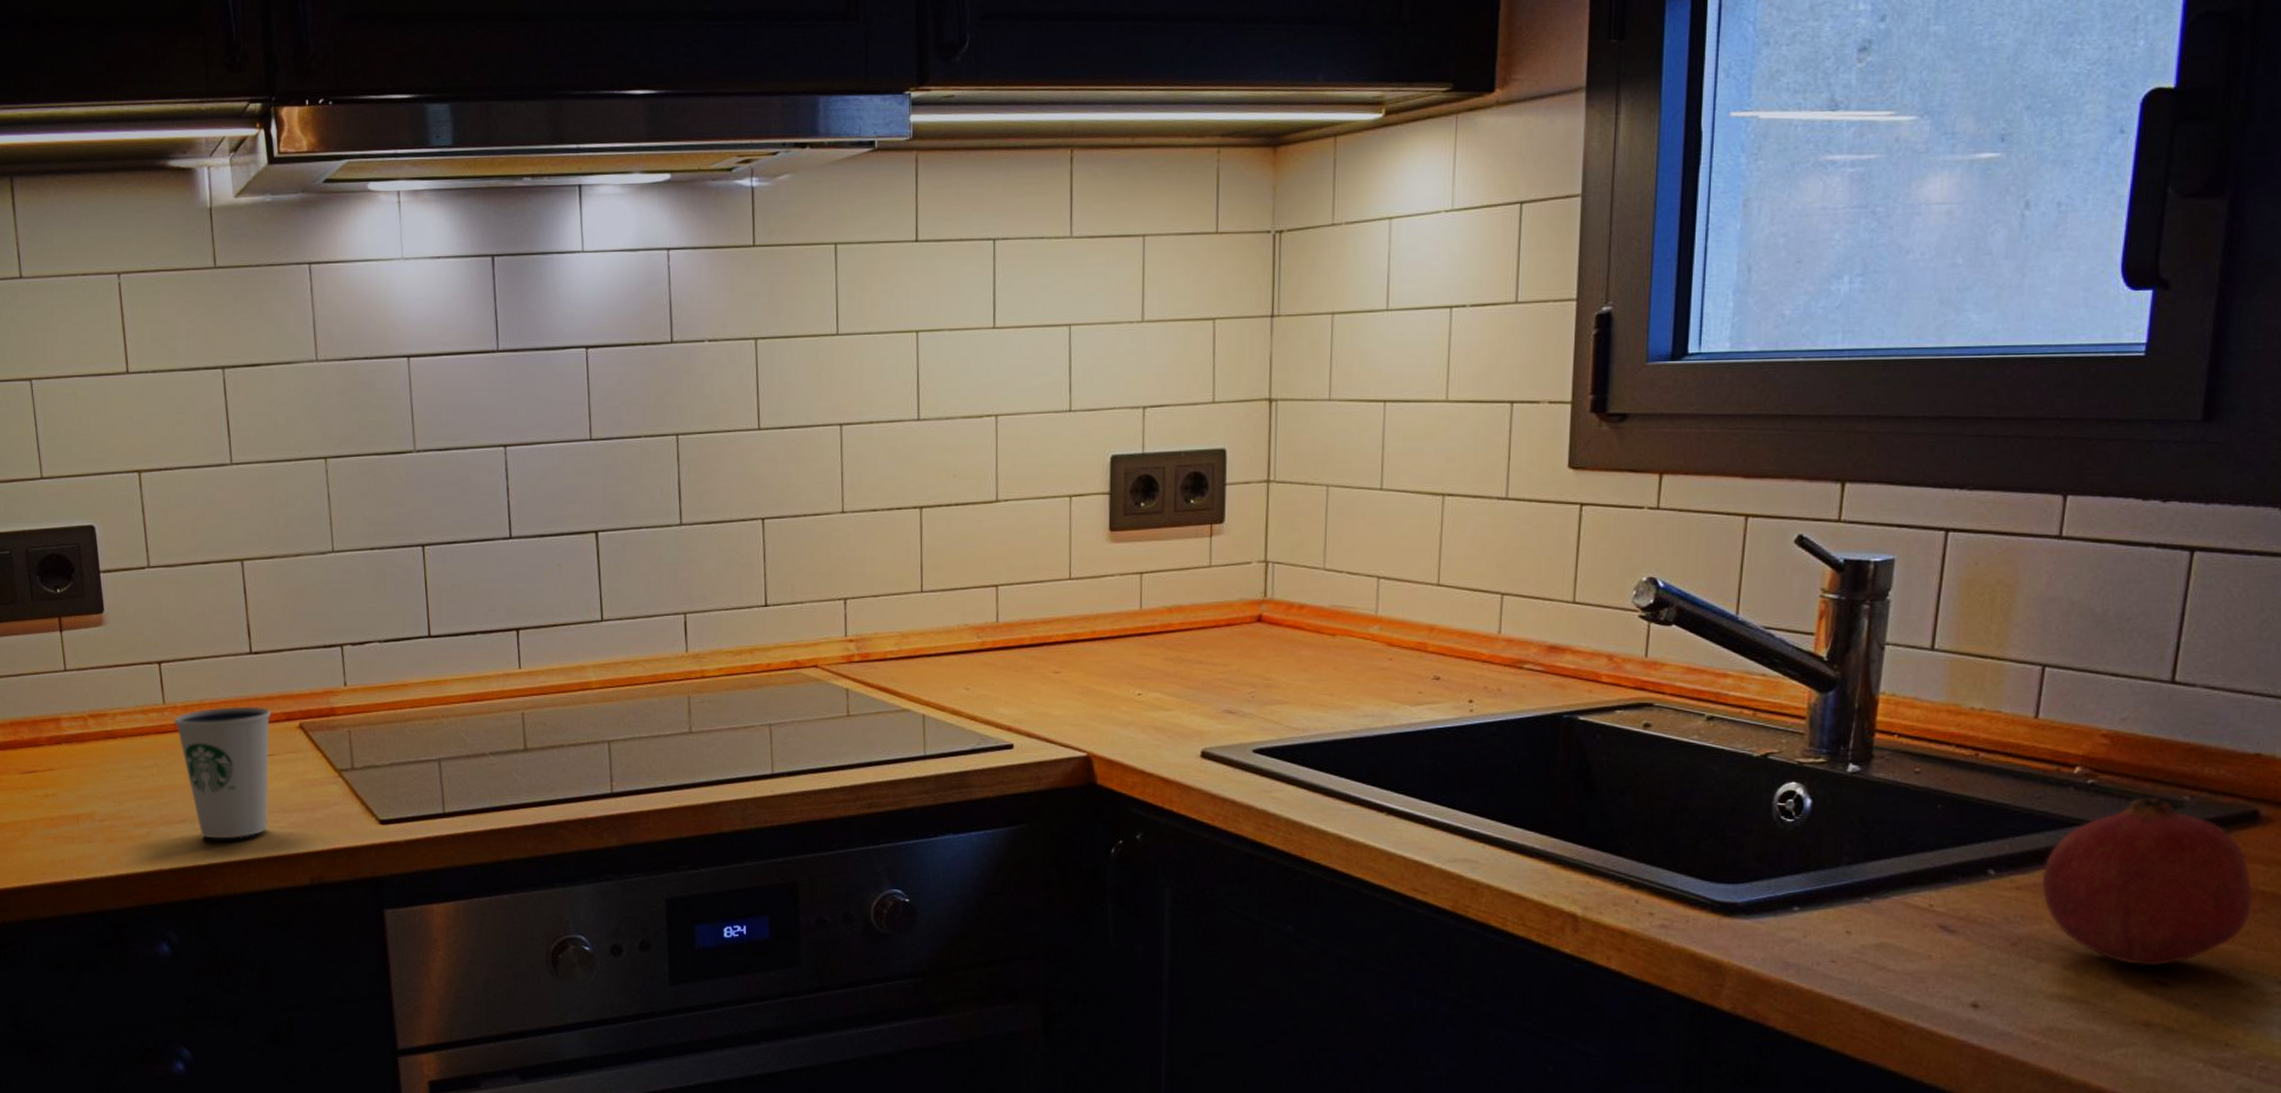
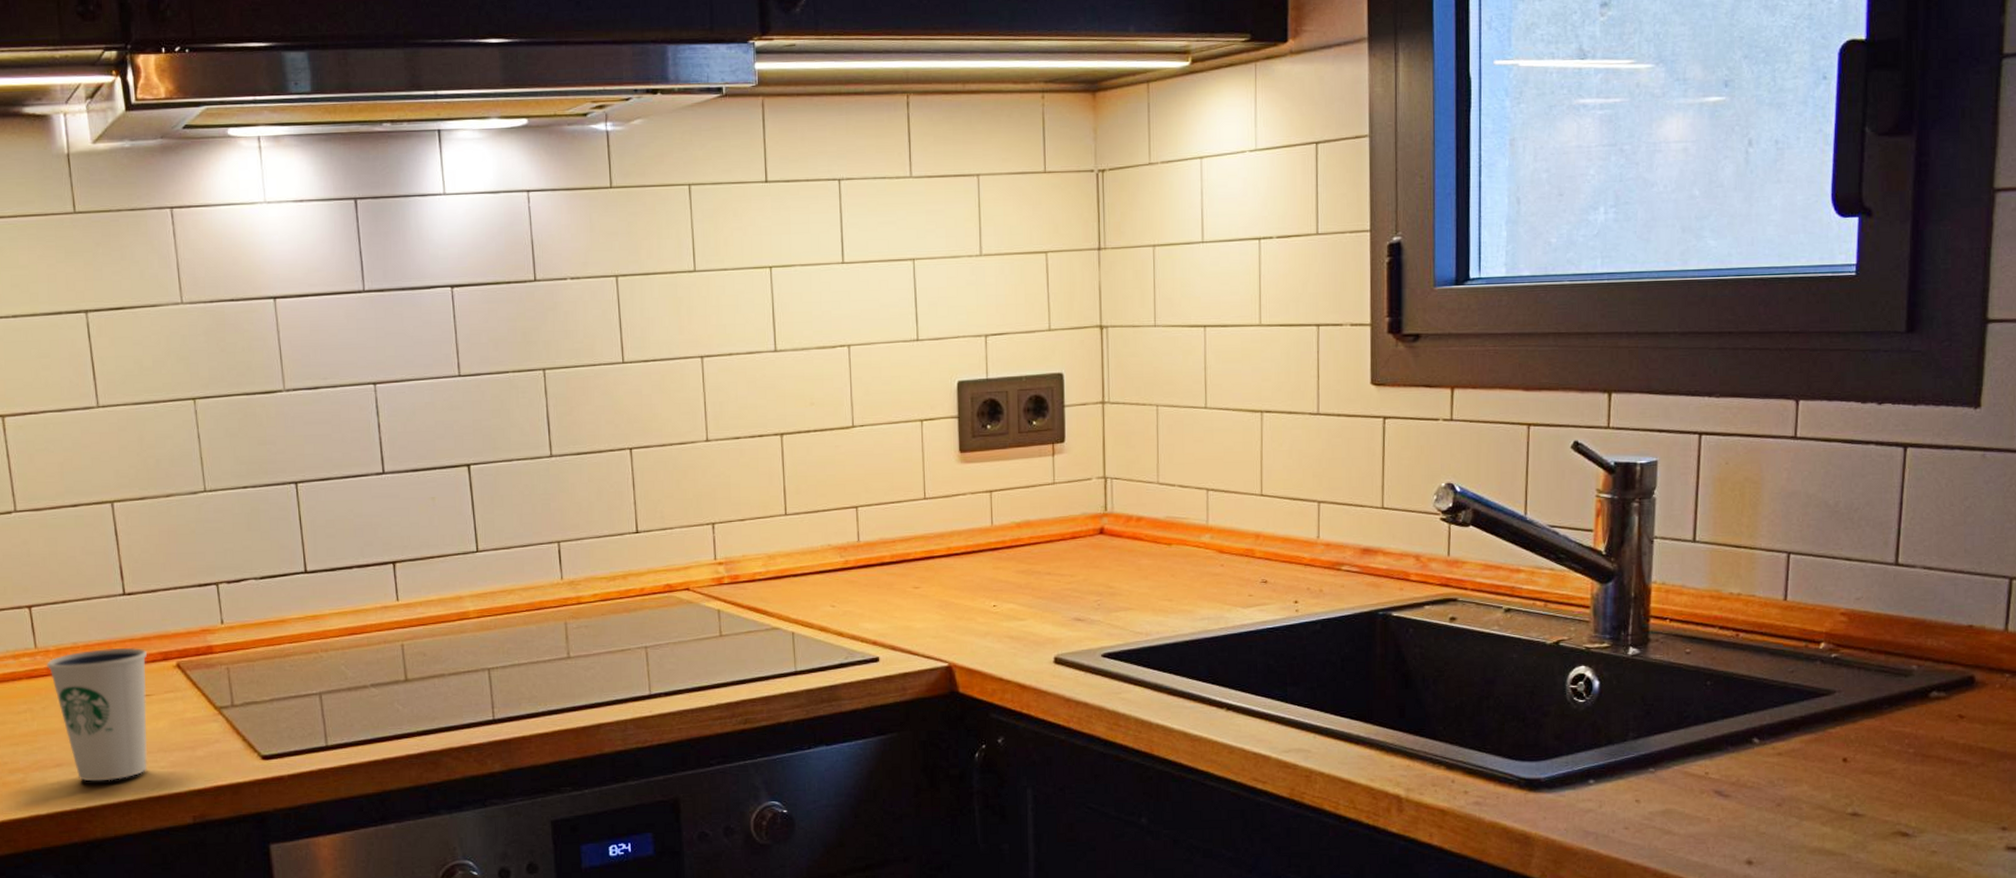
fruit: present [2041,797,2253,967] -> none [1798,668,1974,820]

